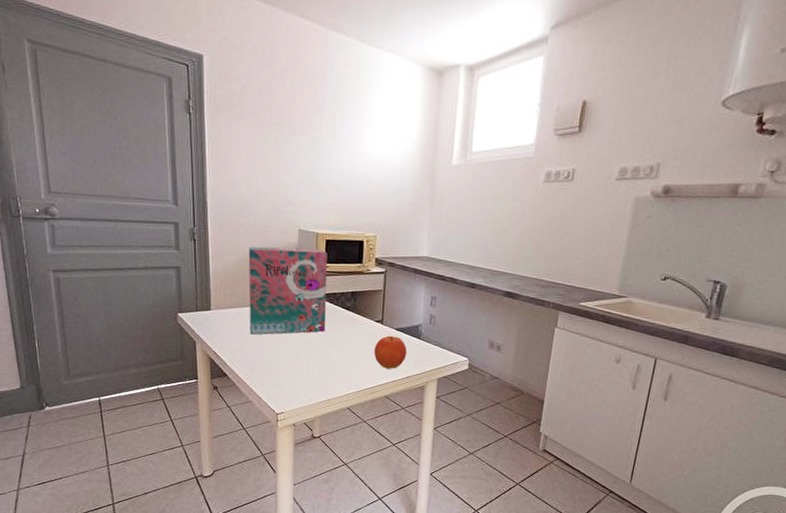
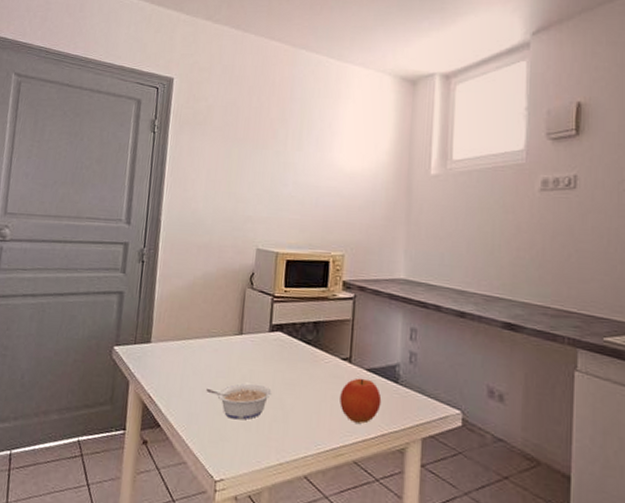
cereal box: present [248,246,328,335] -> none [191,268,287,374]
legume: none [263,341,318,369] -> present [206,383,272,420]

